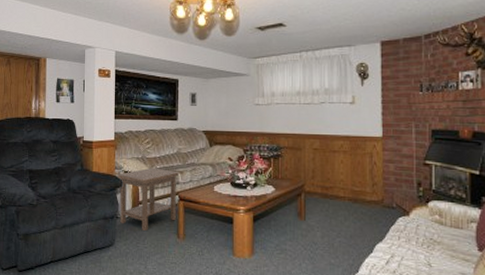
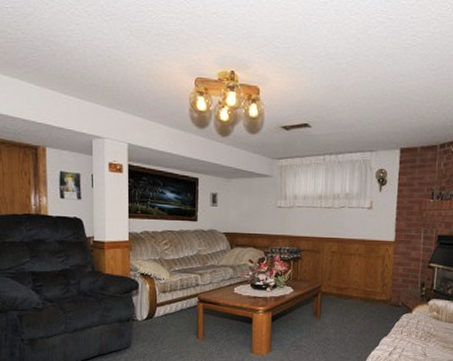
side table: present [117,167,179,231] -> none [133,269,198,332]

